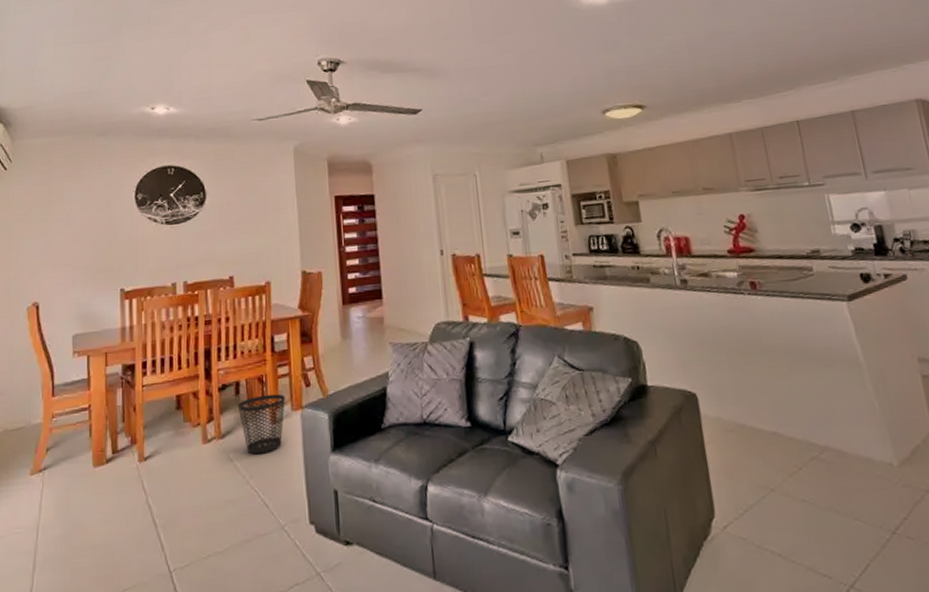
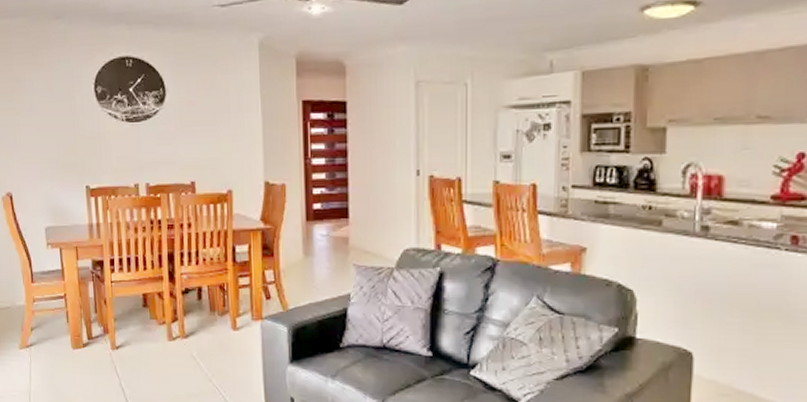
wastebasket: present [237,393,285,455] -> none [200,302,246,357]

